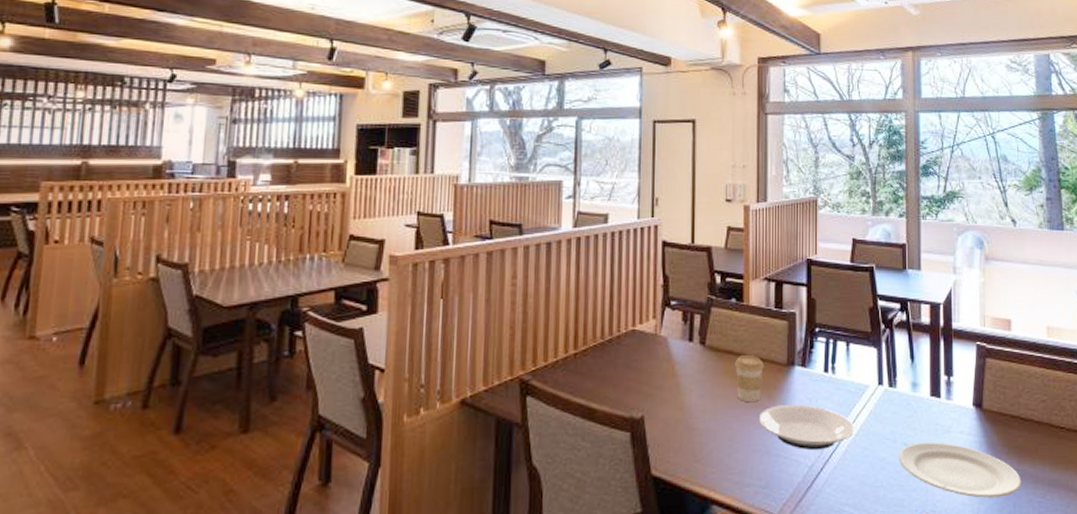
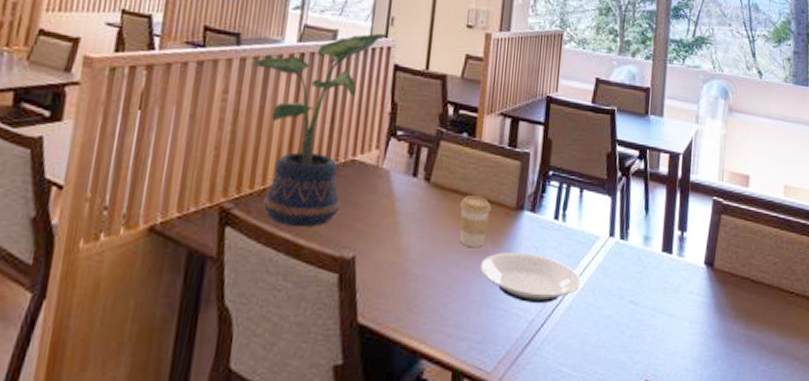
potted plant: none [534,213,654,393] -> present [251,33,388,228]
plate: present [899,441,1022,498] -> none [624,300,747,363]

